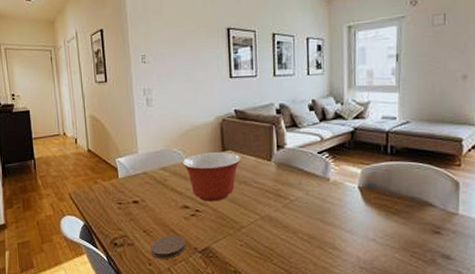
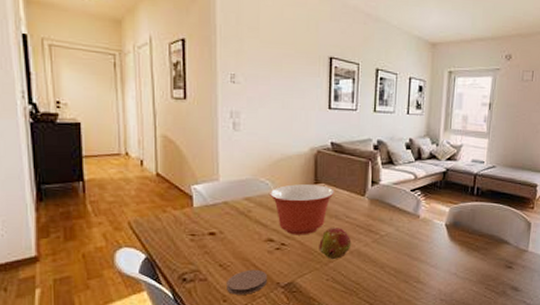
fruit: none [231,193,262,226] -> present [319,228,352,260]

